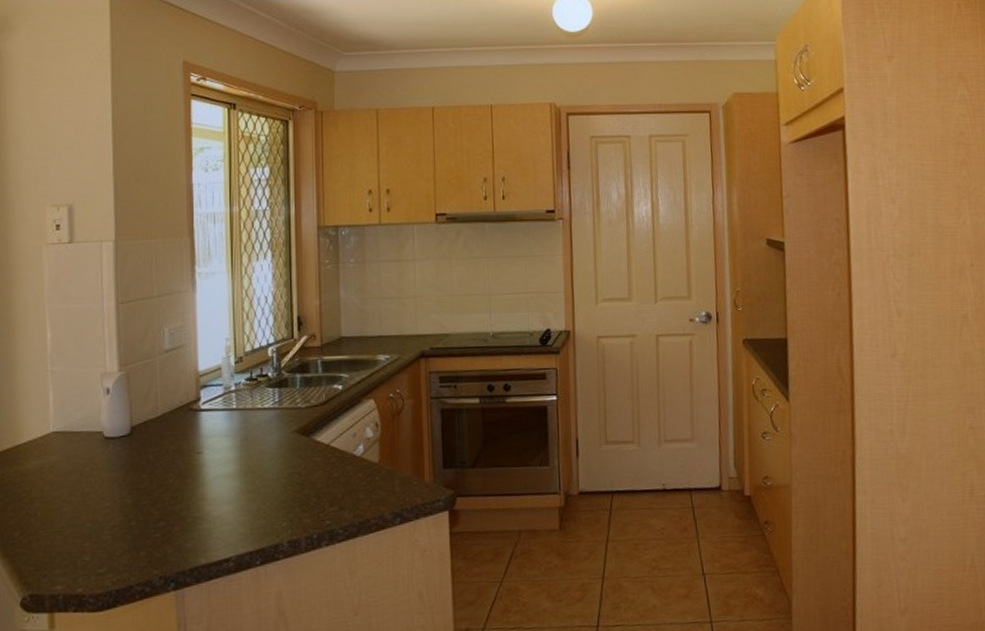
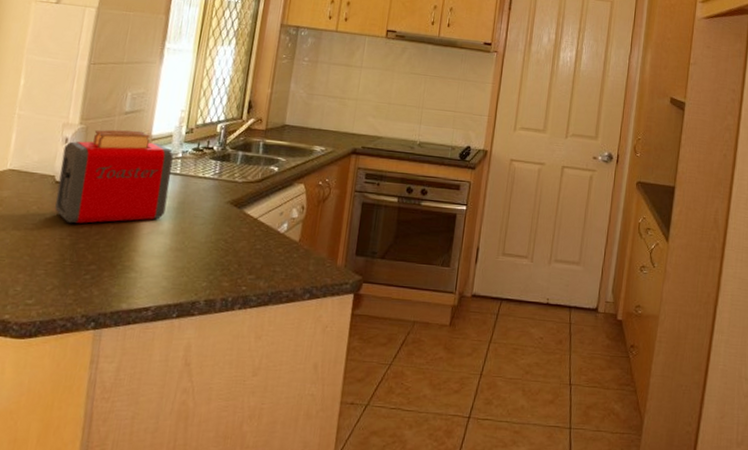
toaster: none [107,368,228,481] -> present [55,129,174,224]

